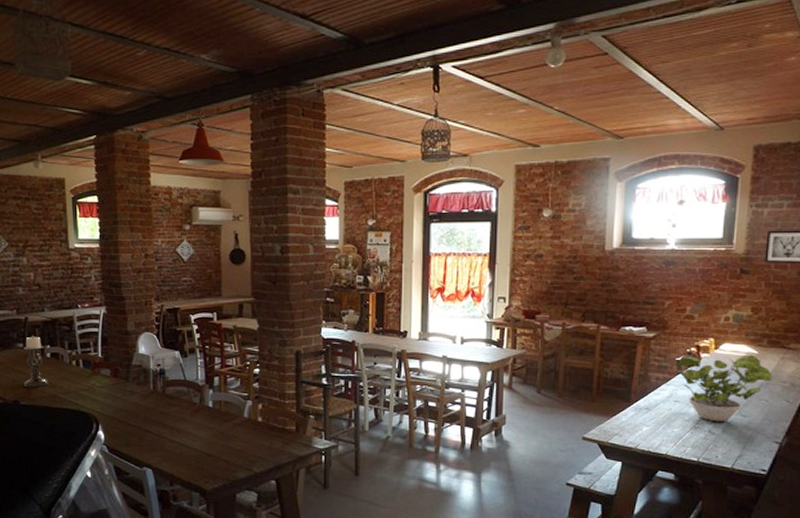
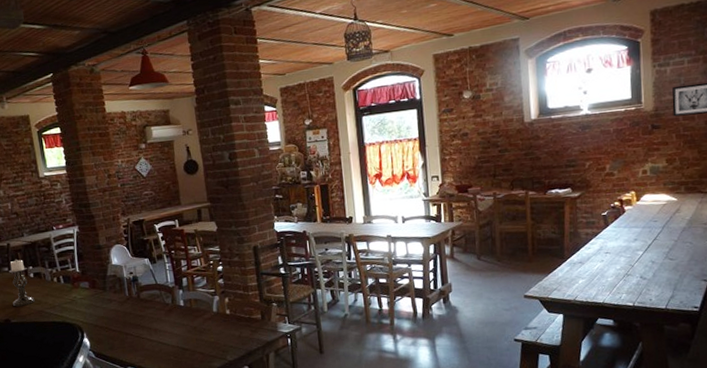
potted plant: present [676,355,773,422] -> none [603,203,694,268]

